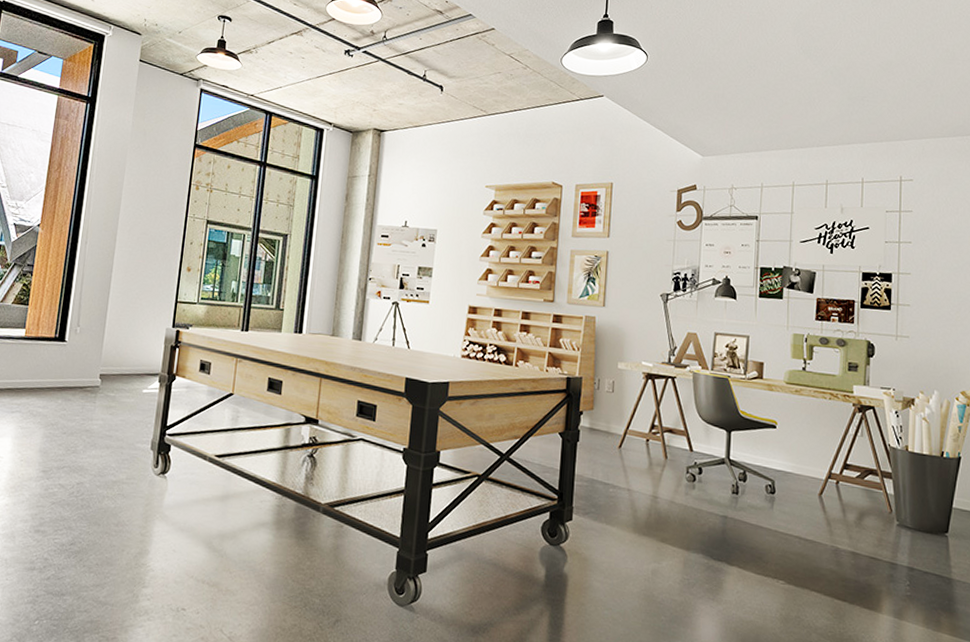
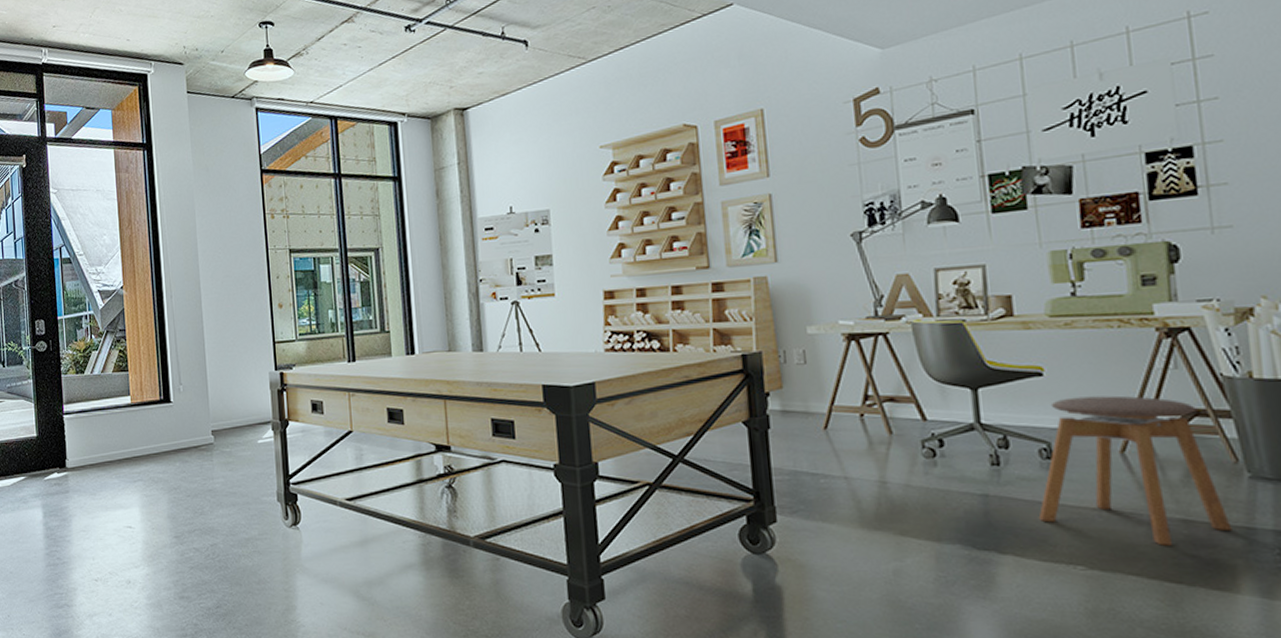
stool: none [758,448,882,571] -> present [1038,395,1232,546]

